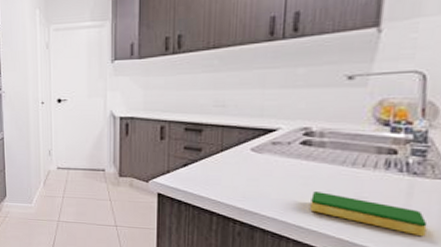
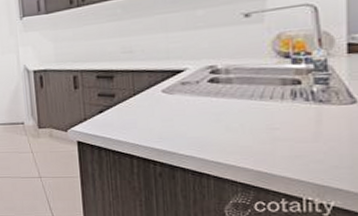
dish sponge: present [310,192,428,237] -> none [225,126,340,163]

